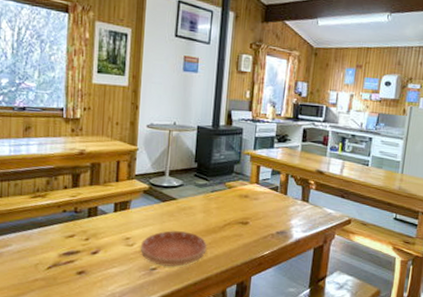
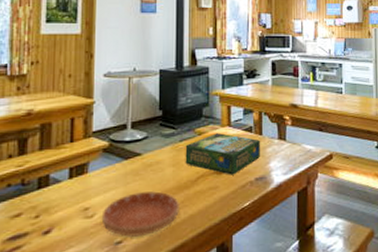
board game: none [215,188,284,227] -> present [185,133,260,175]

